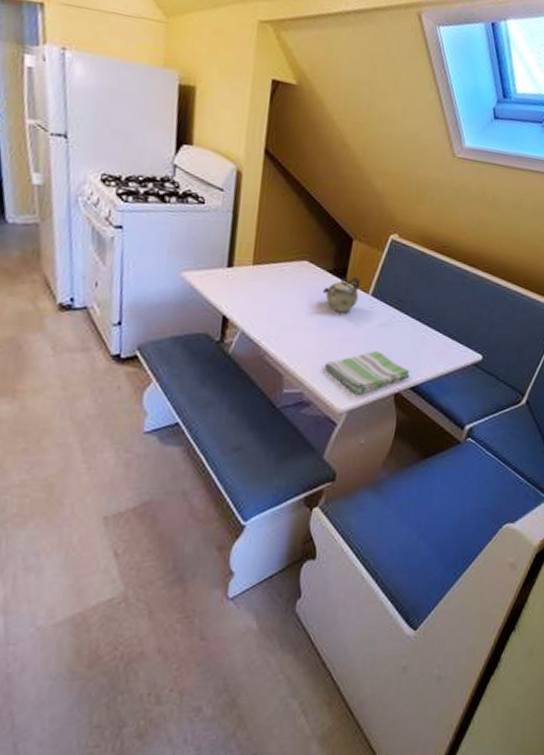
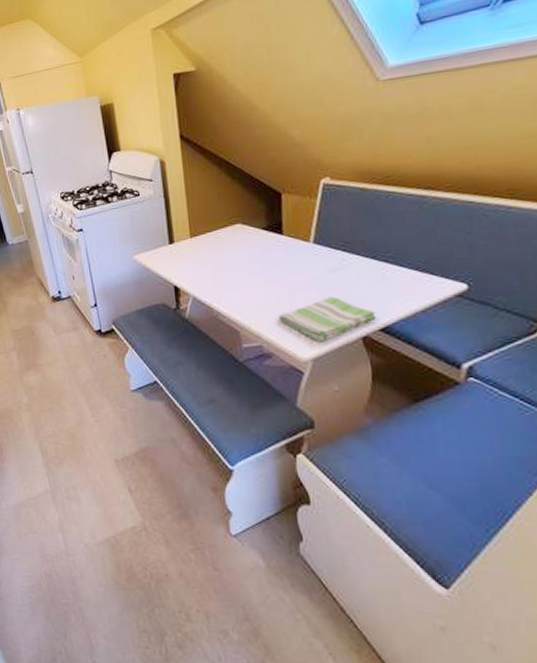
teapot: present [322,276,360,313] -> none [261,228,300,266]

